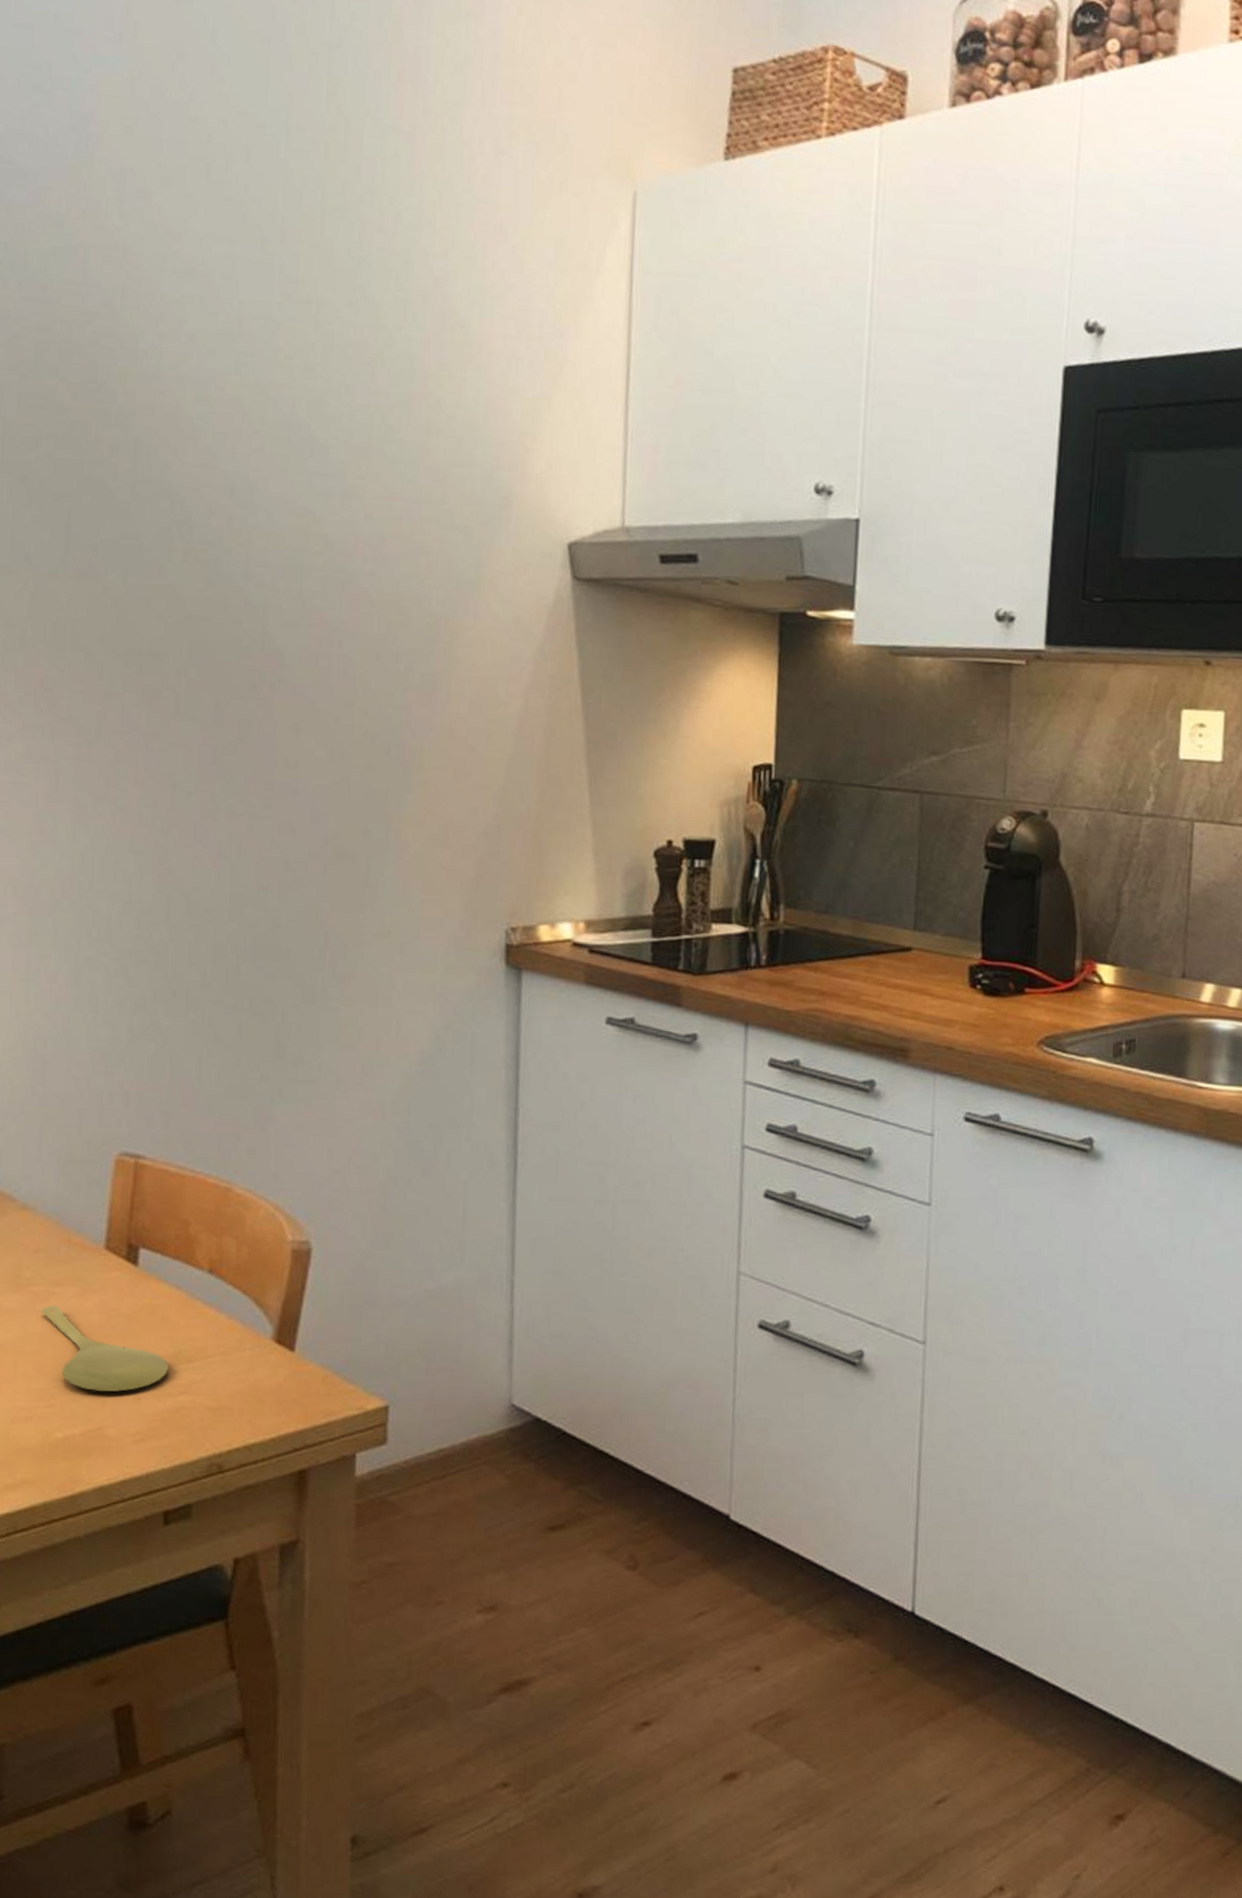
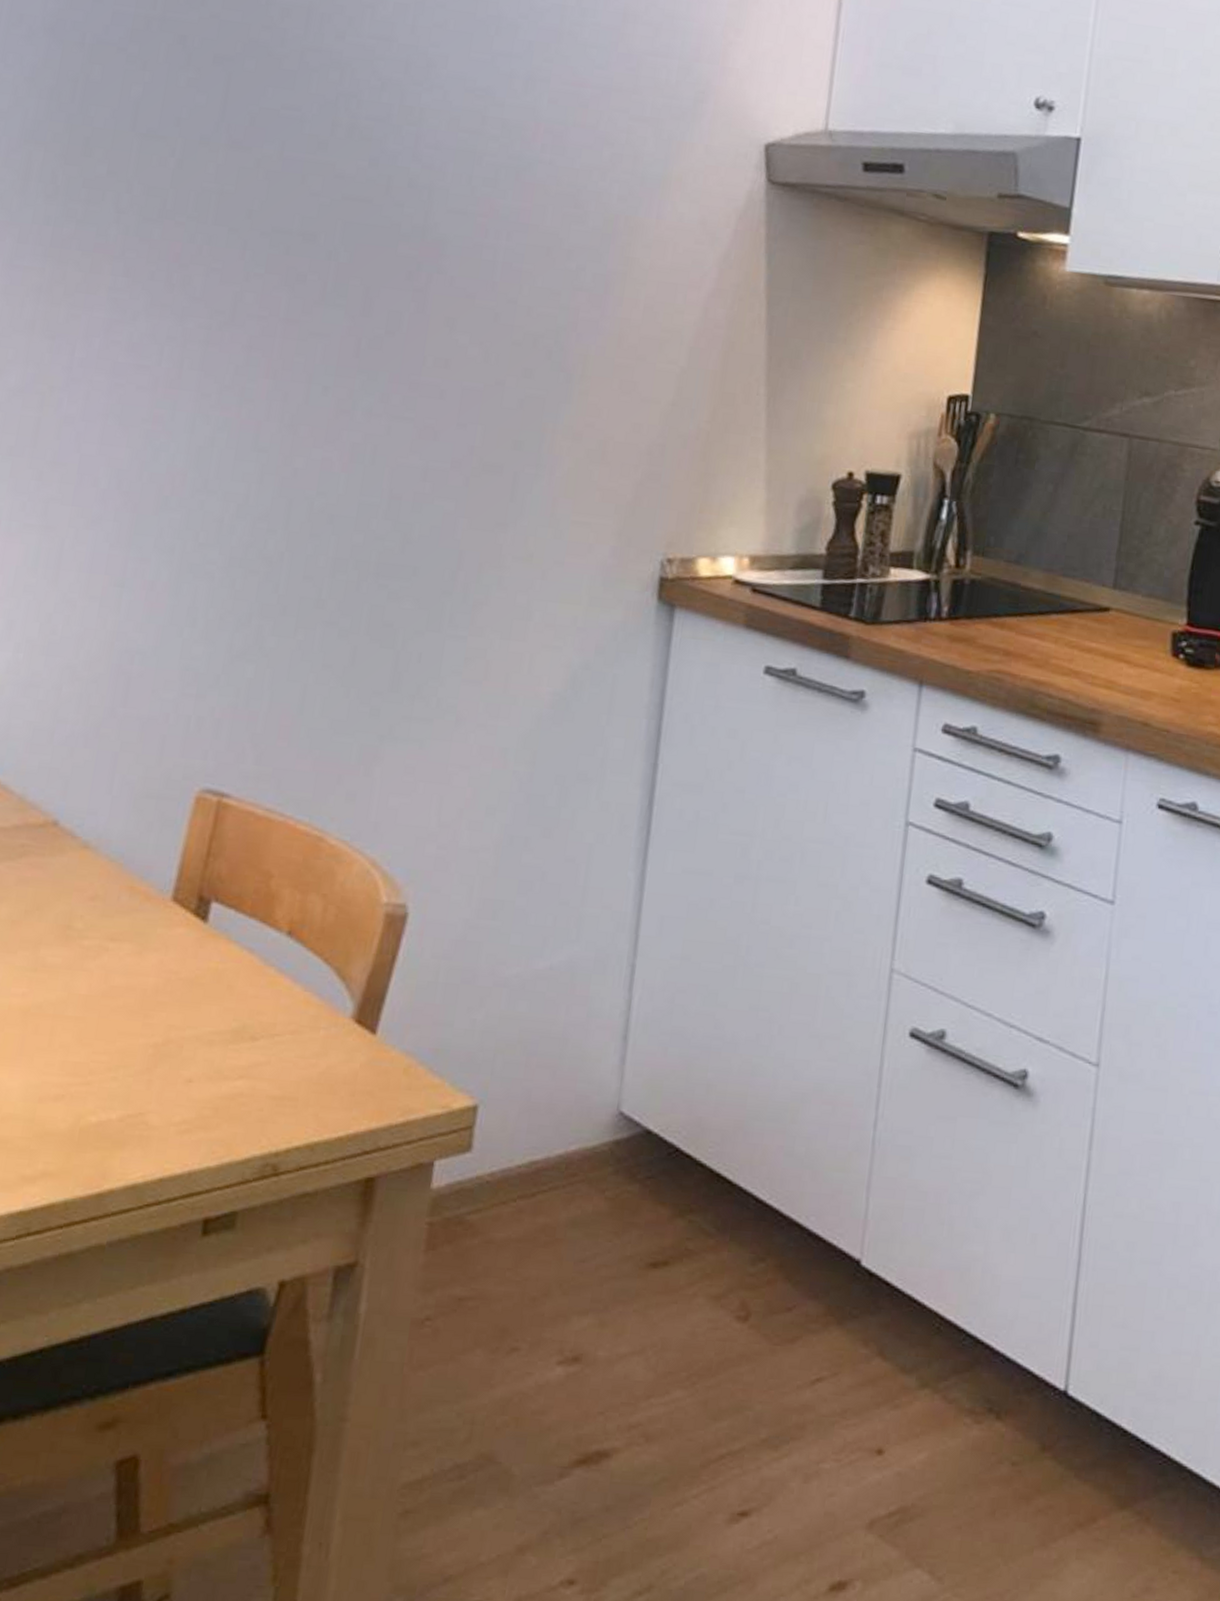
spoon: present [41,1305,169,1392] -> none [90,963,229,1071]

